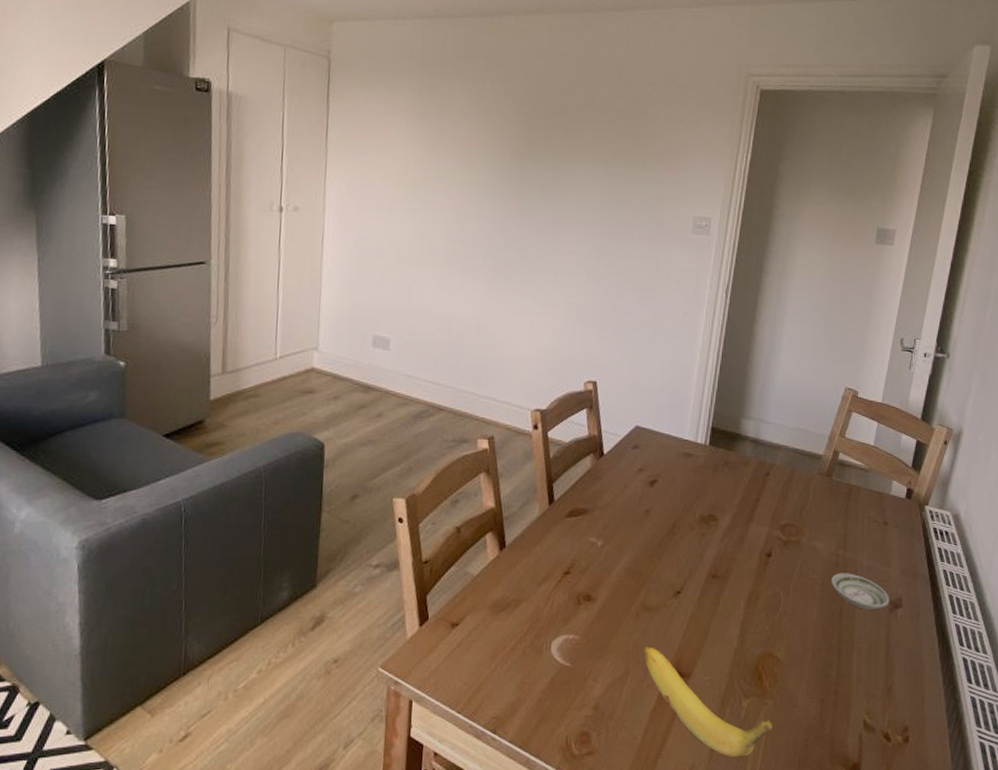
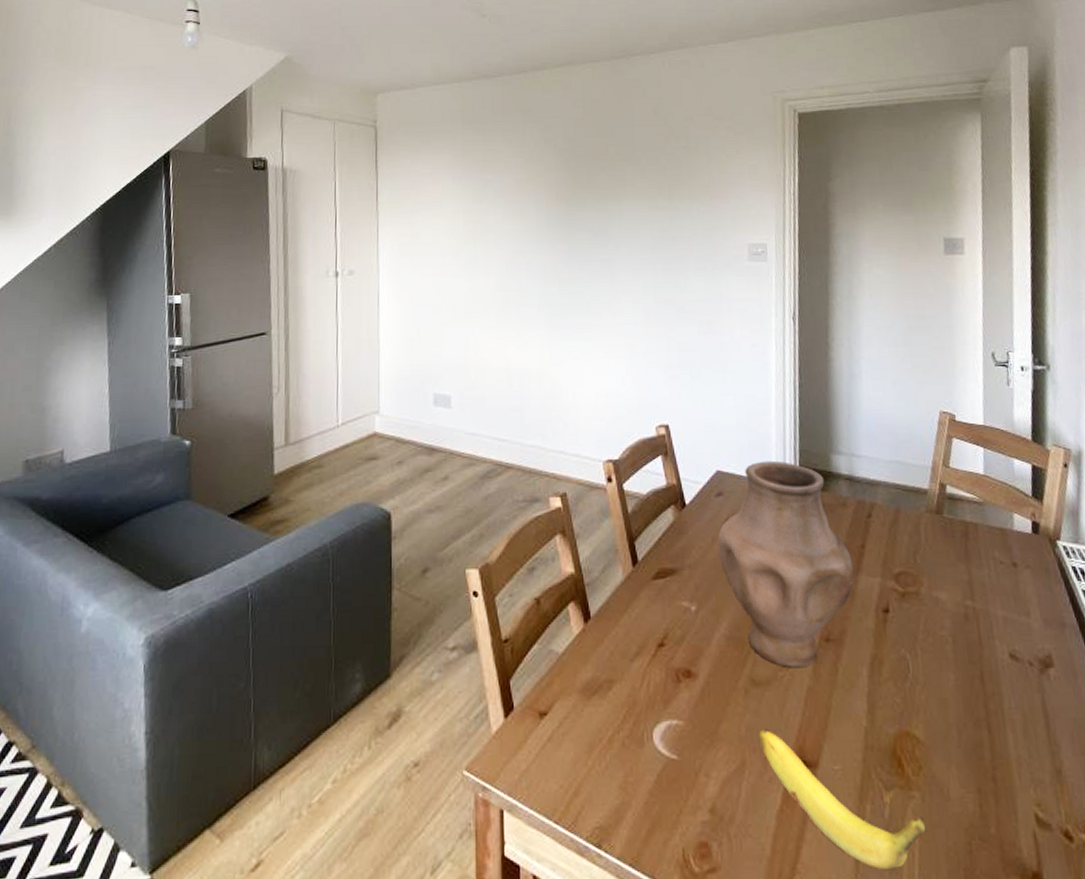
vase: none [628,420,747,597] -> present [717,460,854,667]
saucer: present [831,573,890,609] -> none [963,627,1038,671]

